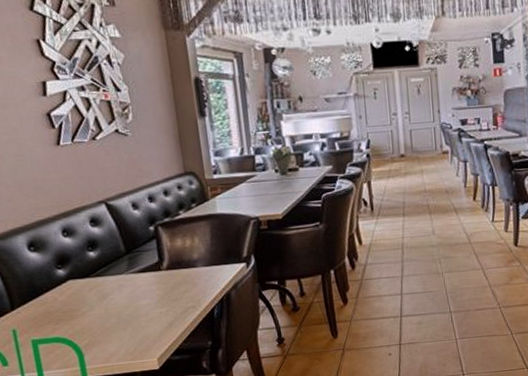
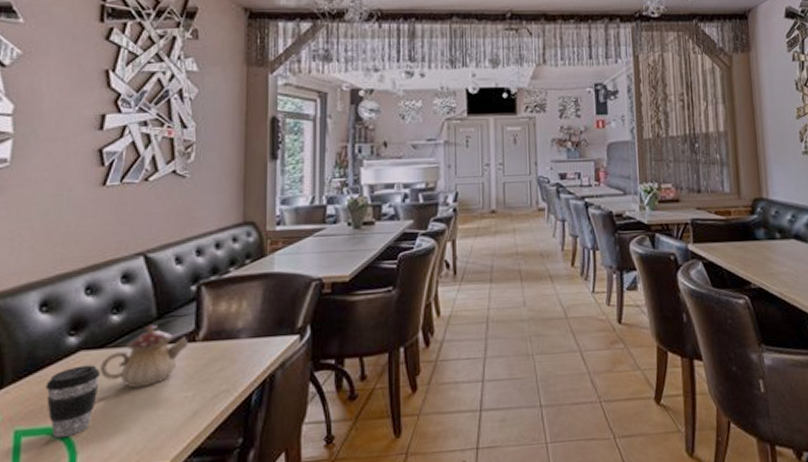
coffee cup: none [47,290,91,345] -> present [46,365,100,439]
teapot: none [87,258,156,307] -> present [100,325,189,389]

